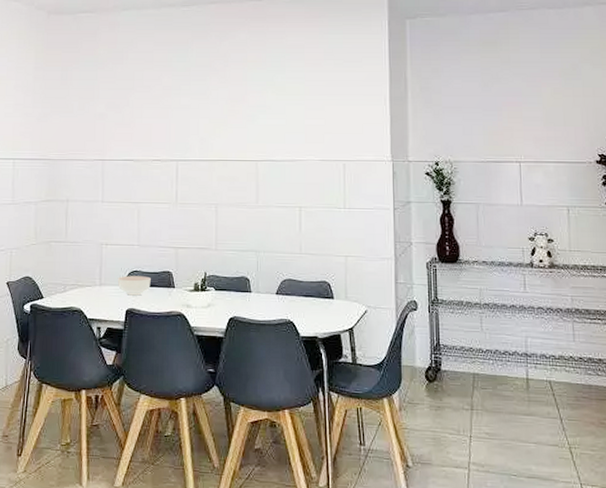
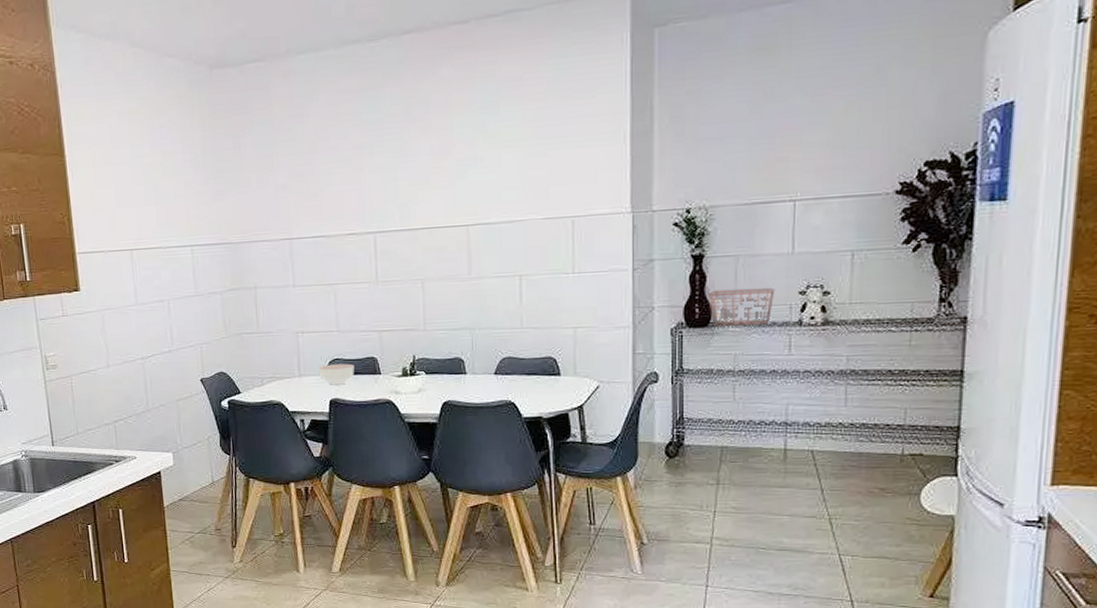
basket: none [456,231,510,264] -> present [708,288,775,327]

